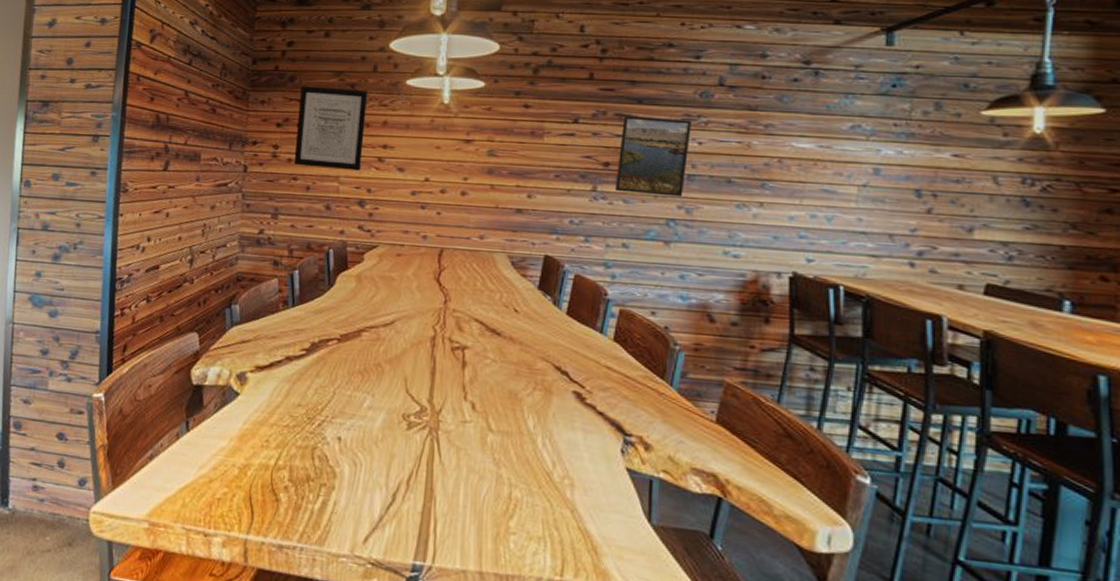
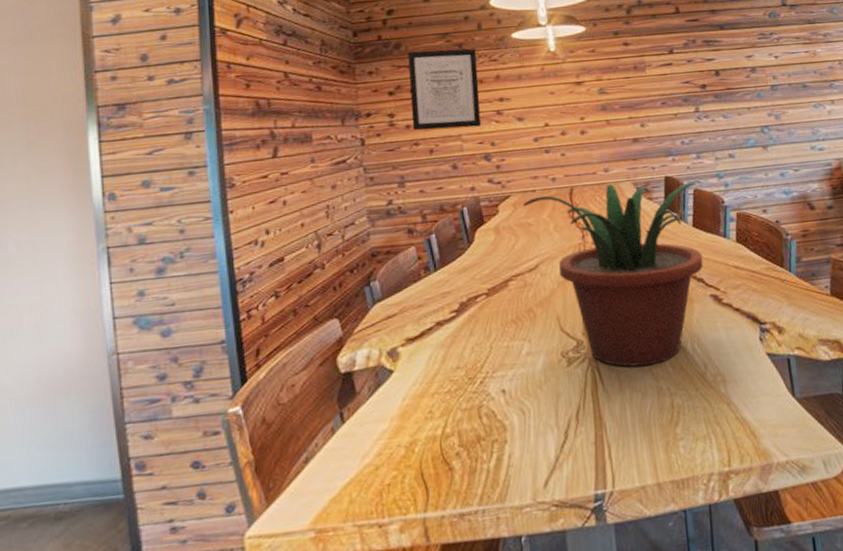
potted plant: none [388,251,579,450] -> present [522,181,704,367]
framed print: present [615,116,691,197] -> none [710,38,771,109]

